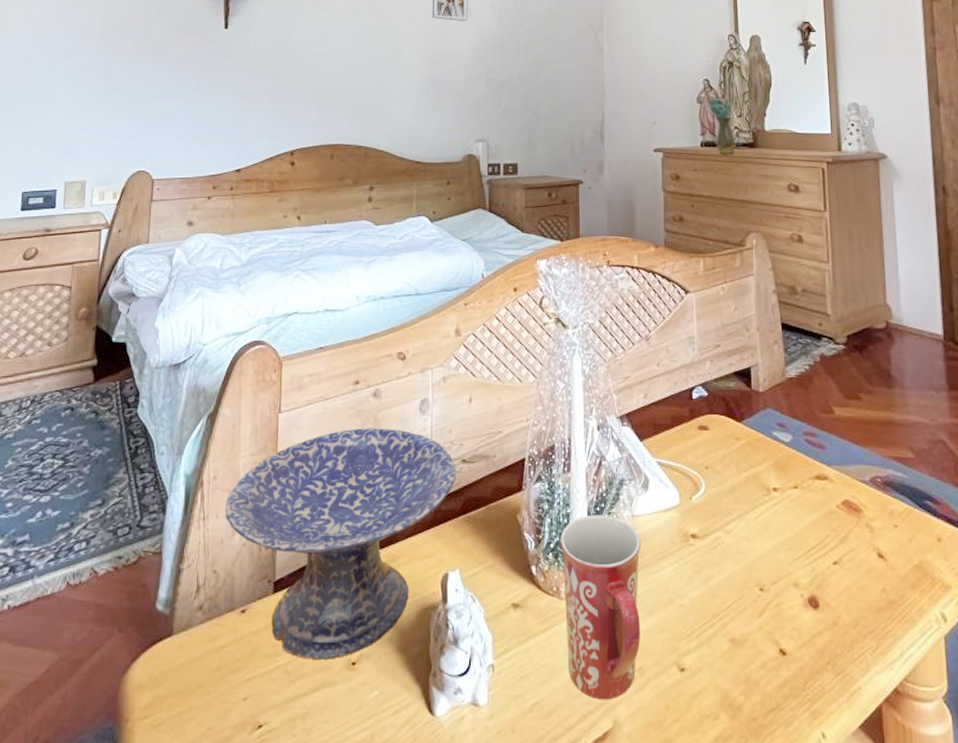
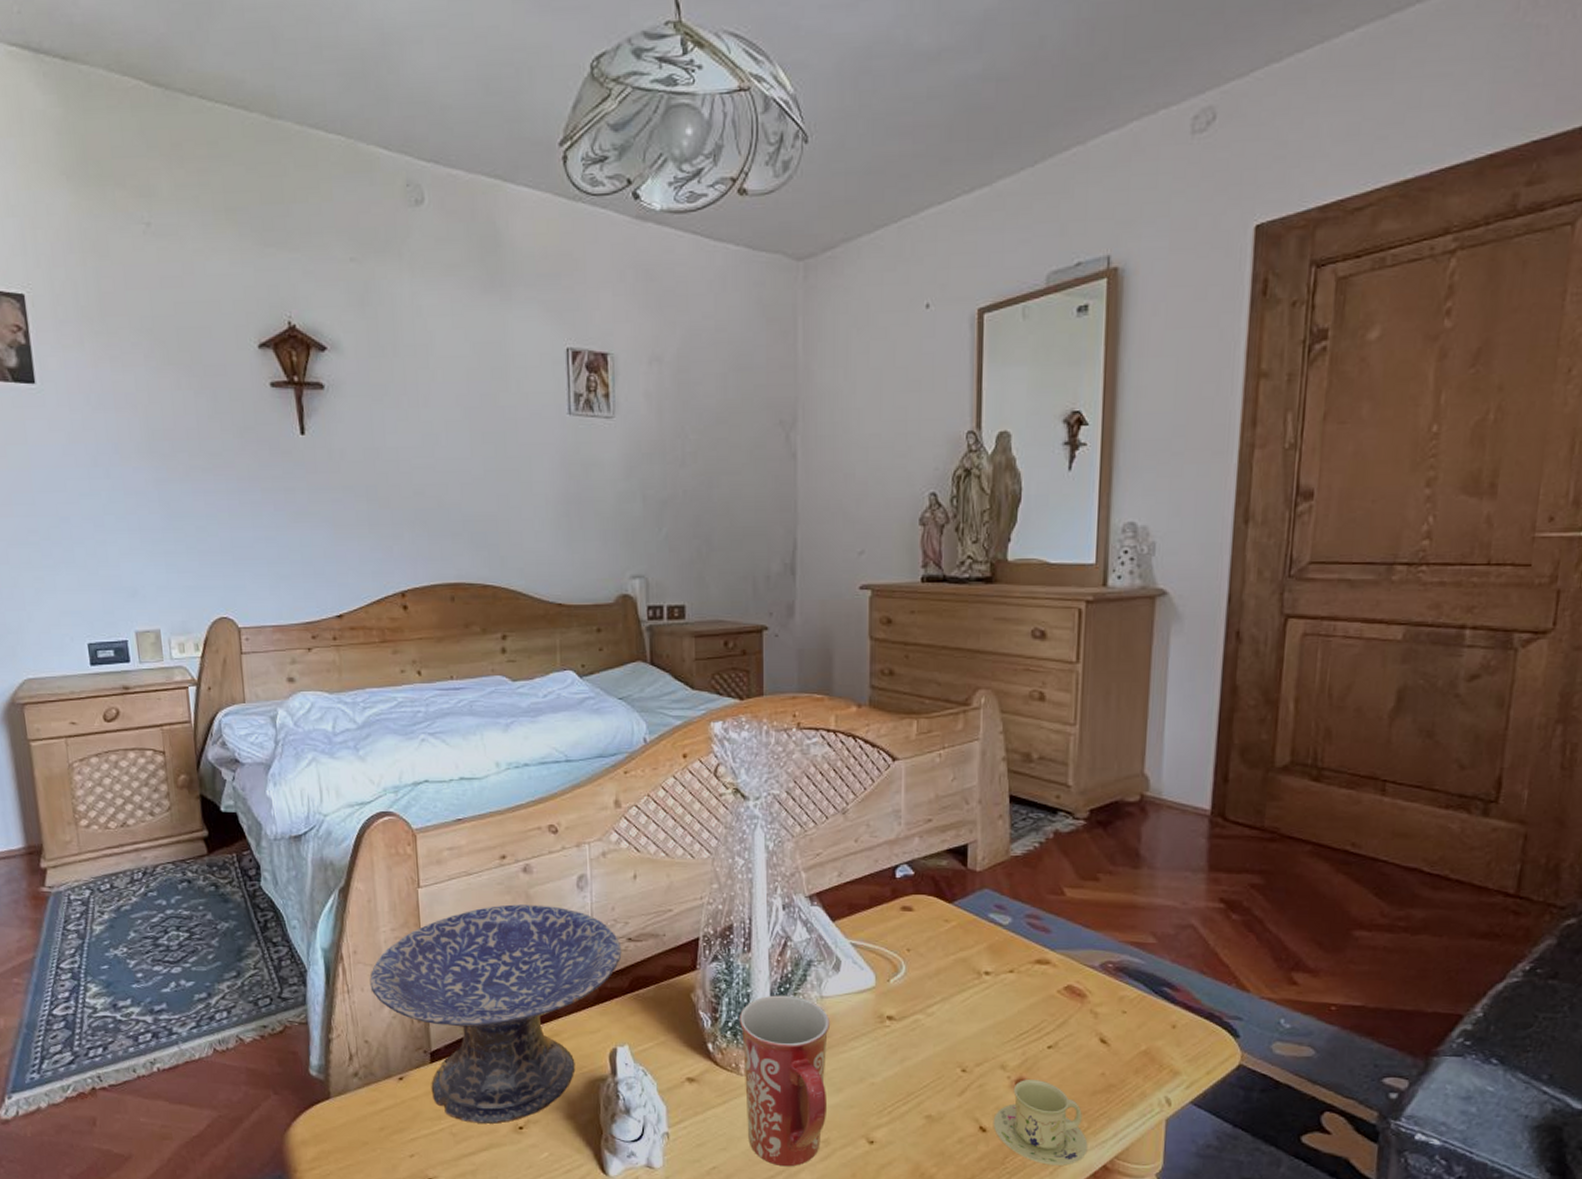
vase: present [707,96,737,154] -> none [933,516,969,591]
cup and saucer: none [791,598,879,690] -> present [993,1080,1088,1166]

